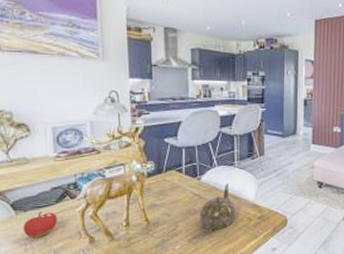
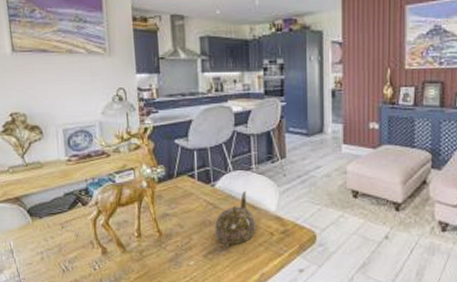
fruit: present [23,211,58,238] -> none [39,218,71,246]

